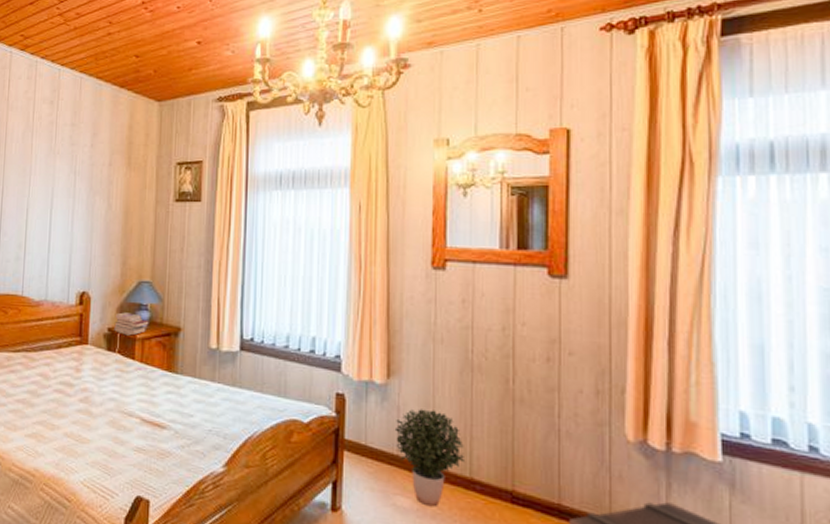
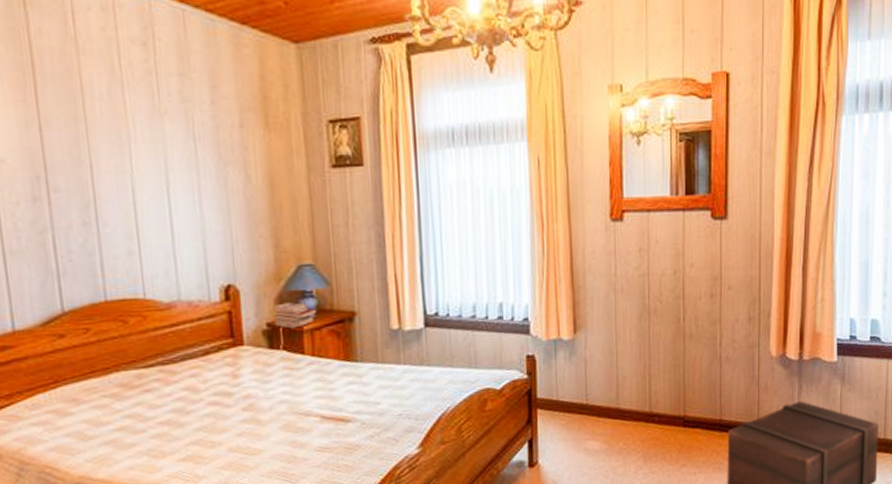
potted plant: present [394,409,466,507] -> none [583,356,646,445]

